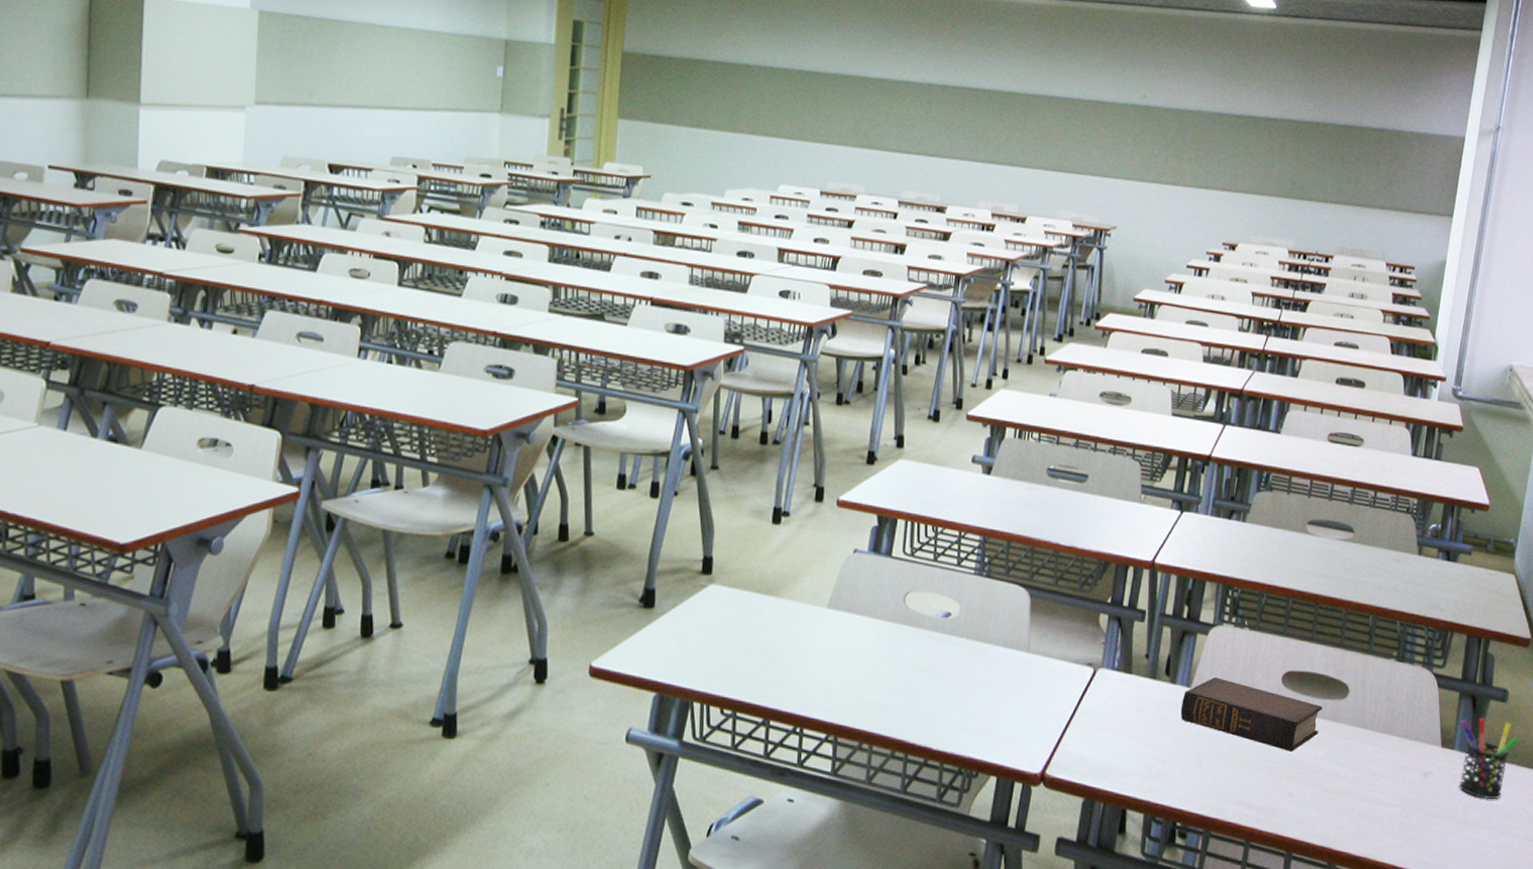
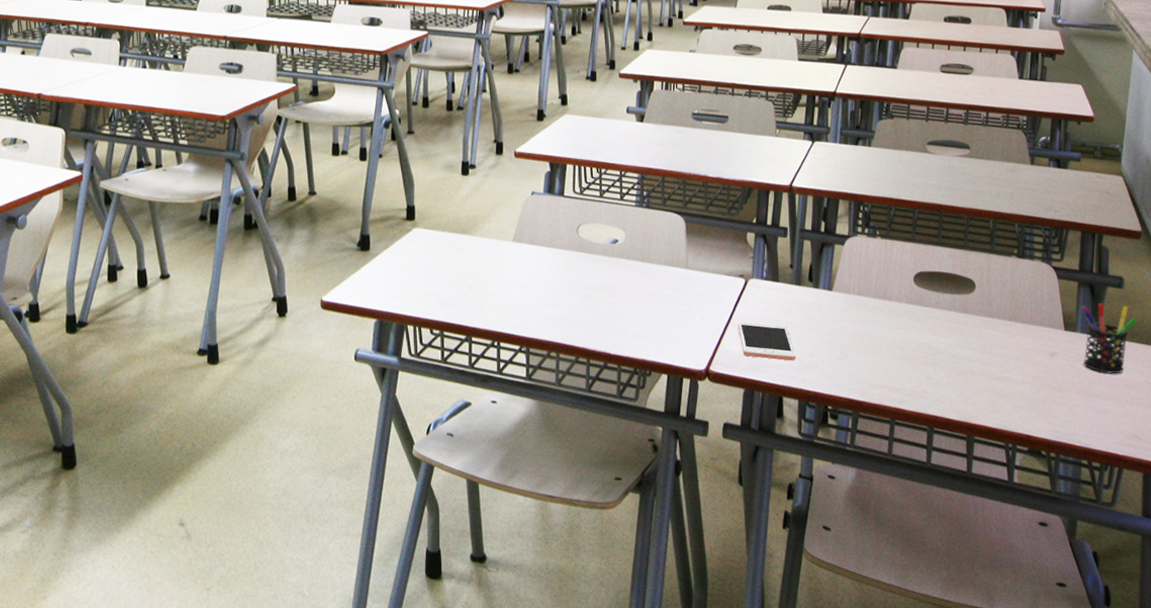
cell phone: none [1081,718,1145,768] -> present [738,321,796,361]
book: present [1180,677,1323,751] -> none [824,281,953,341]

